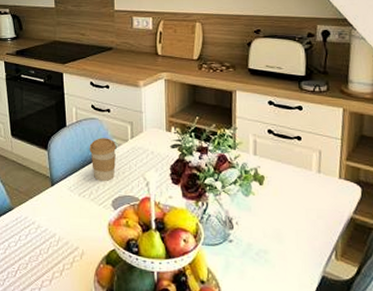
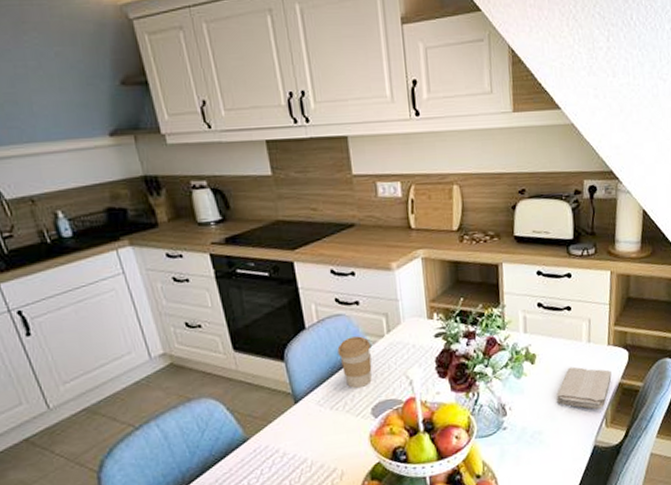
washcloth: none [284,193,343,240] -> present [557,366,612,410]

